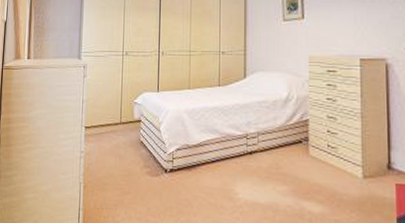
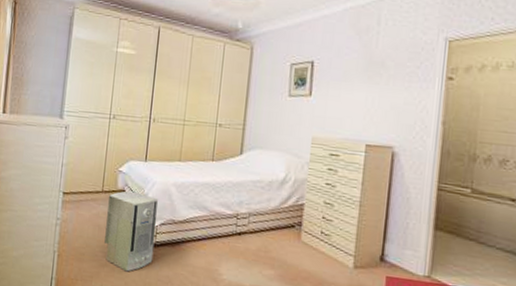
air purifier: none [126,120,173,198] -> present [104,191,159,272]

